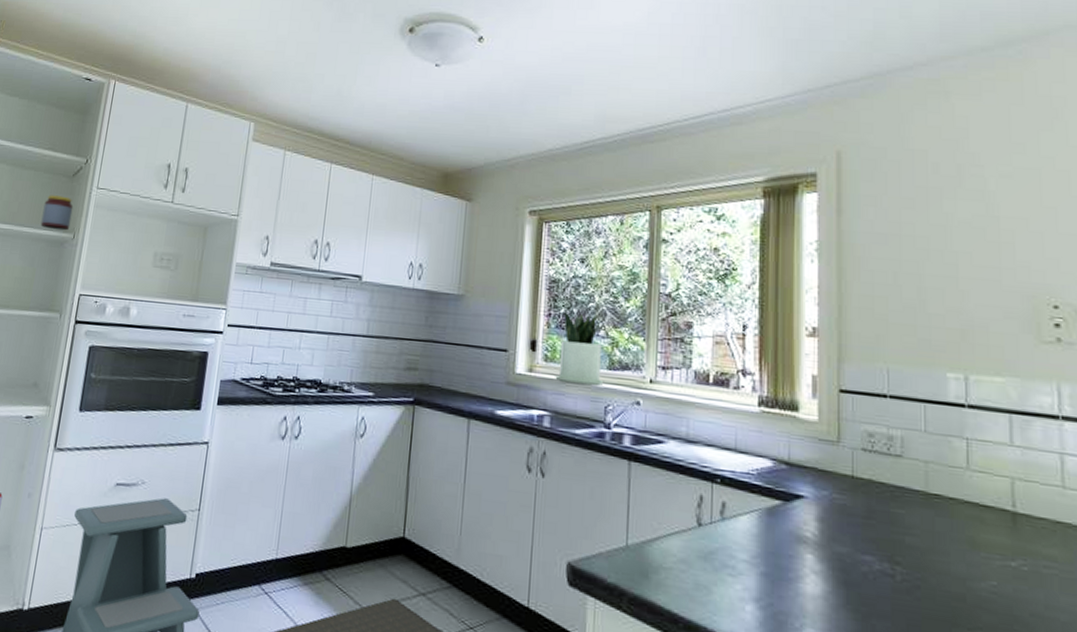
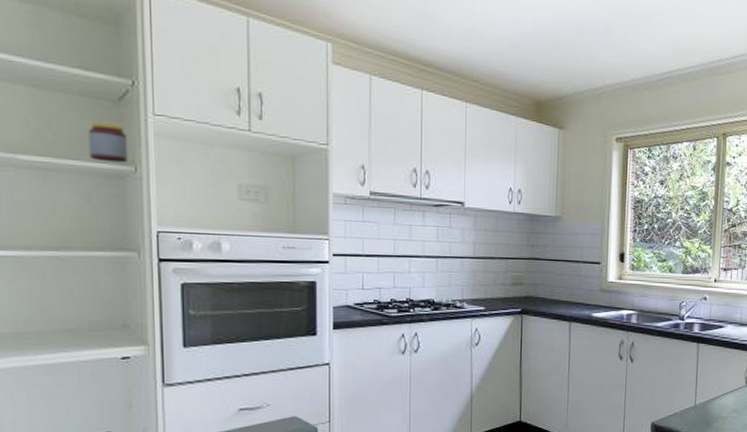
planter: present [555,311,604,387] -> none [640,227,679,288]

